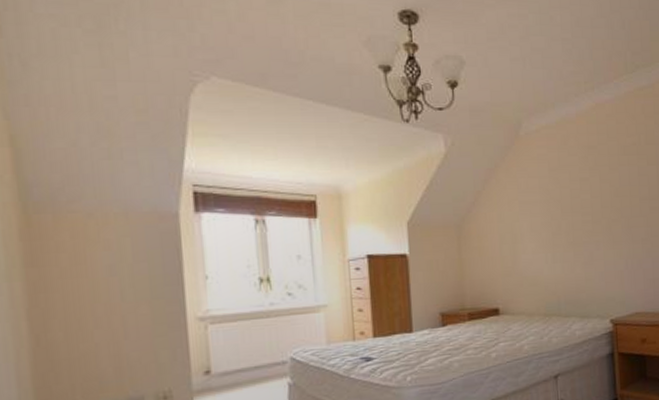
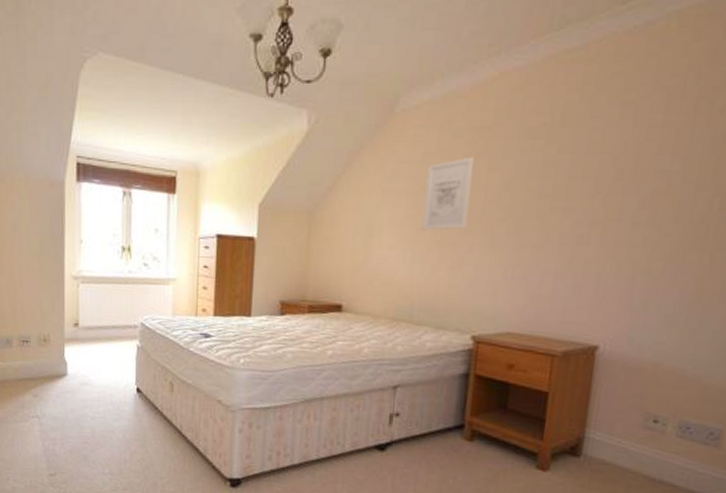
wall art: none [554,171,591,234] -> present [422,157,474,231]

